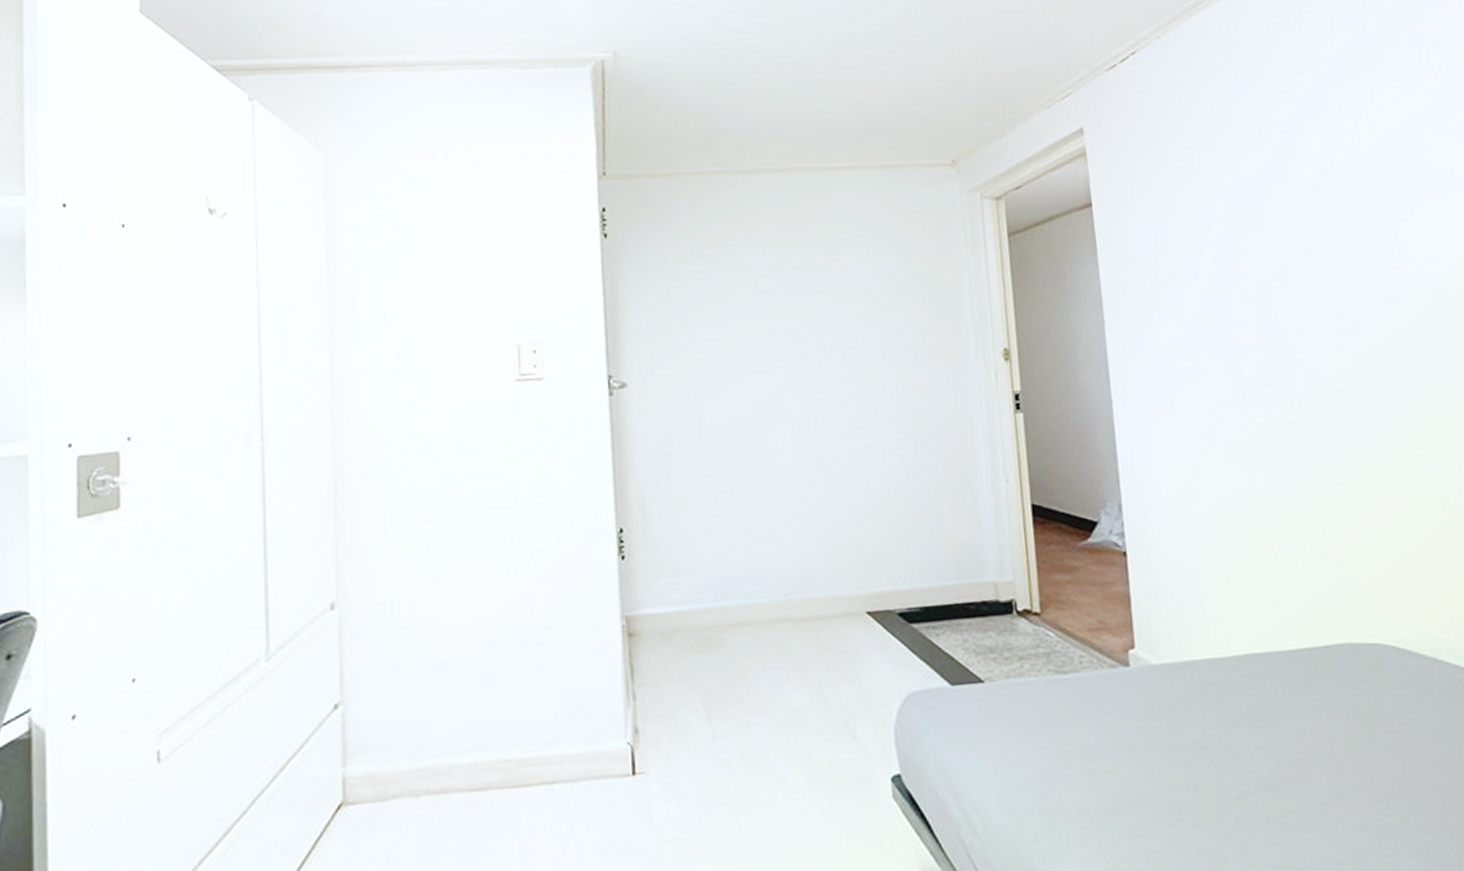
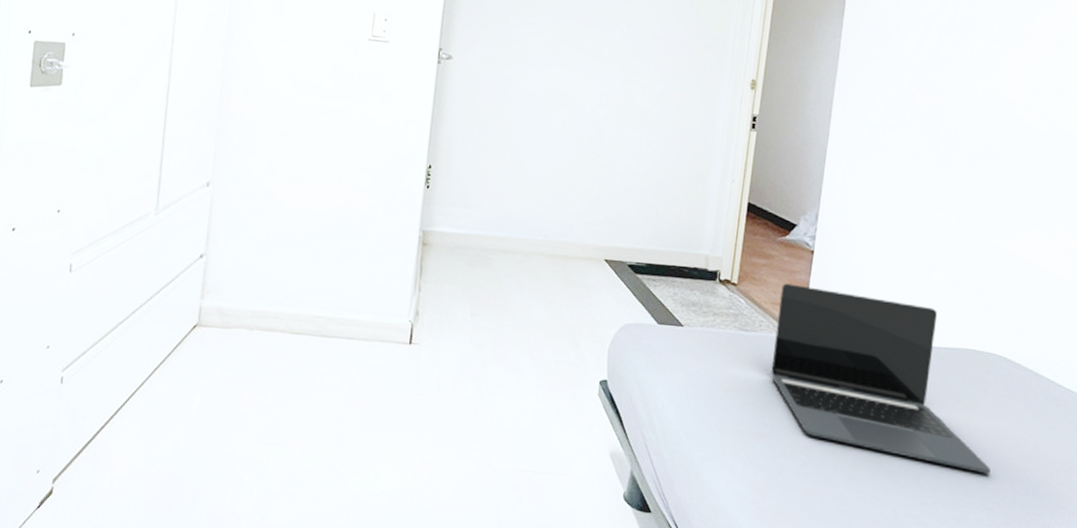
laptop: none [1096,598,1412,807] -> present [771,283,991,474]

